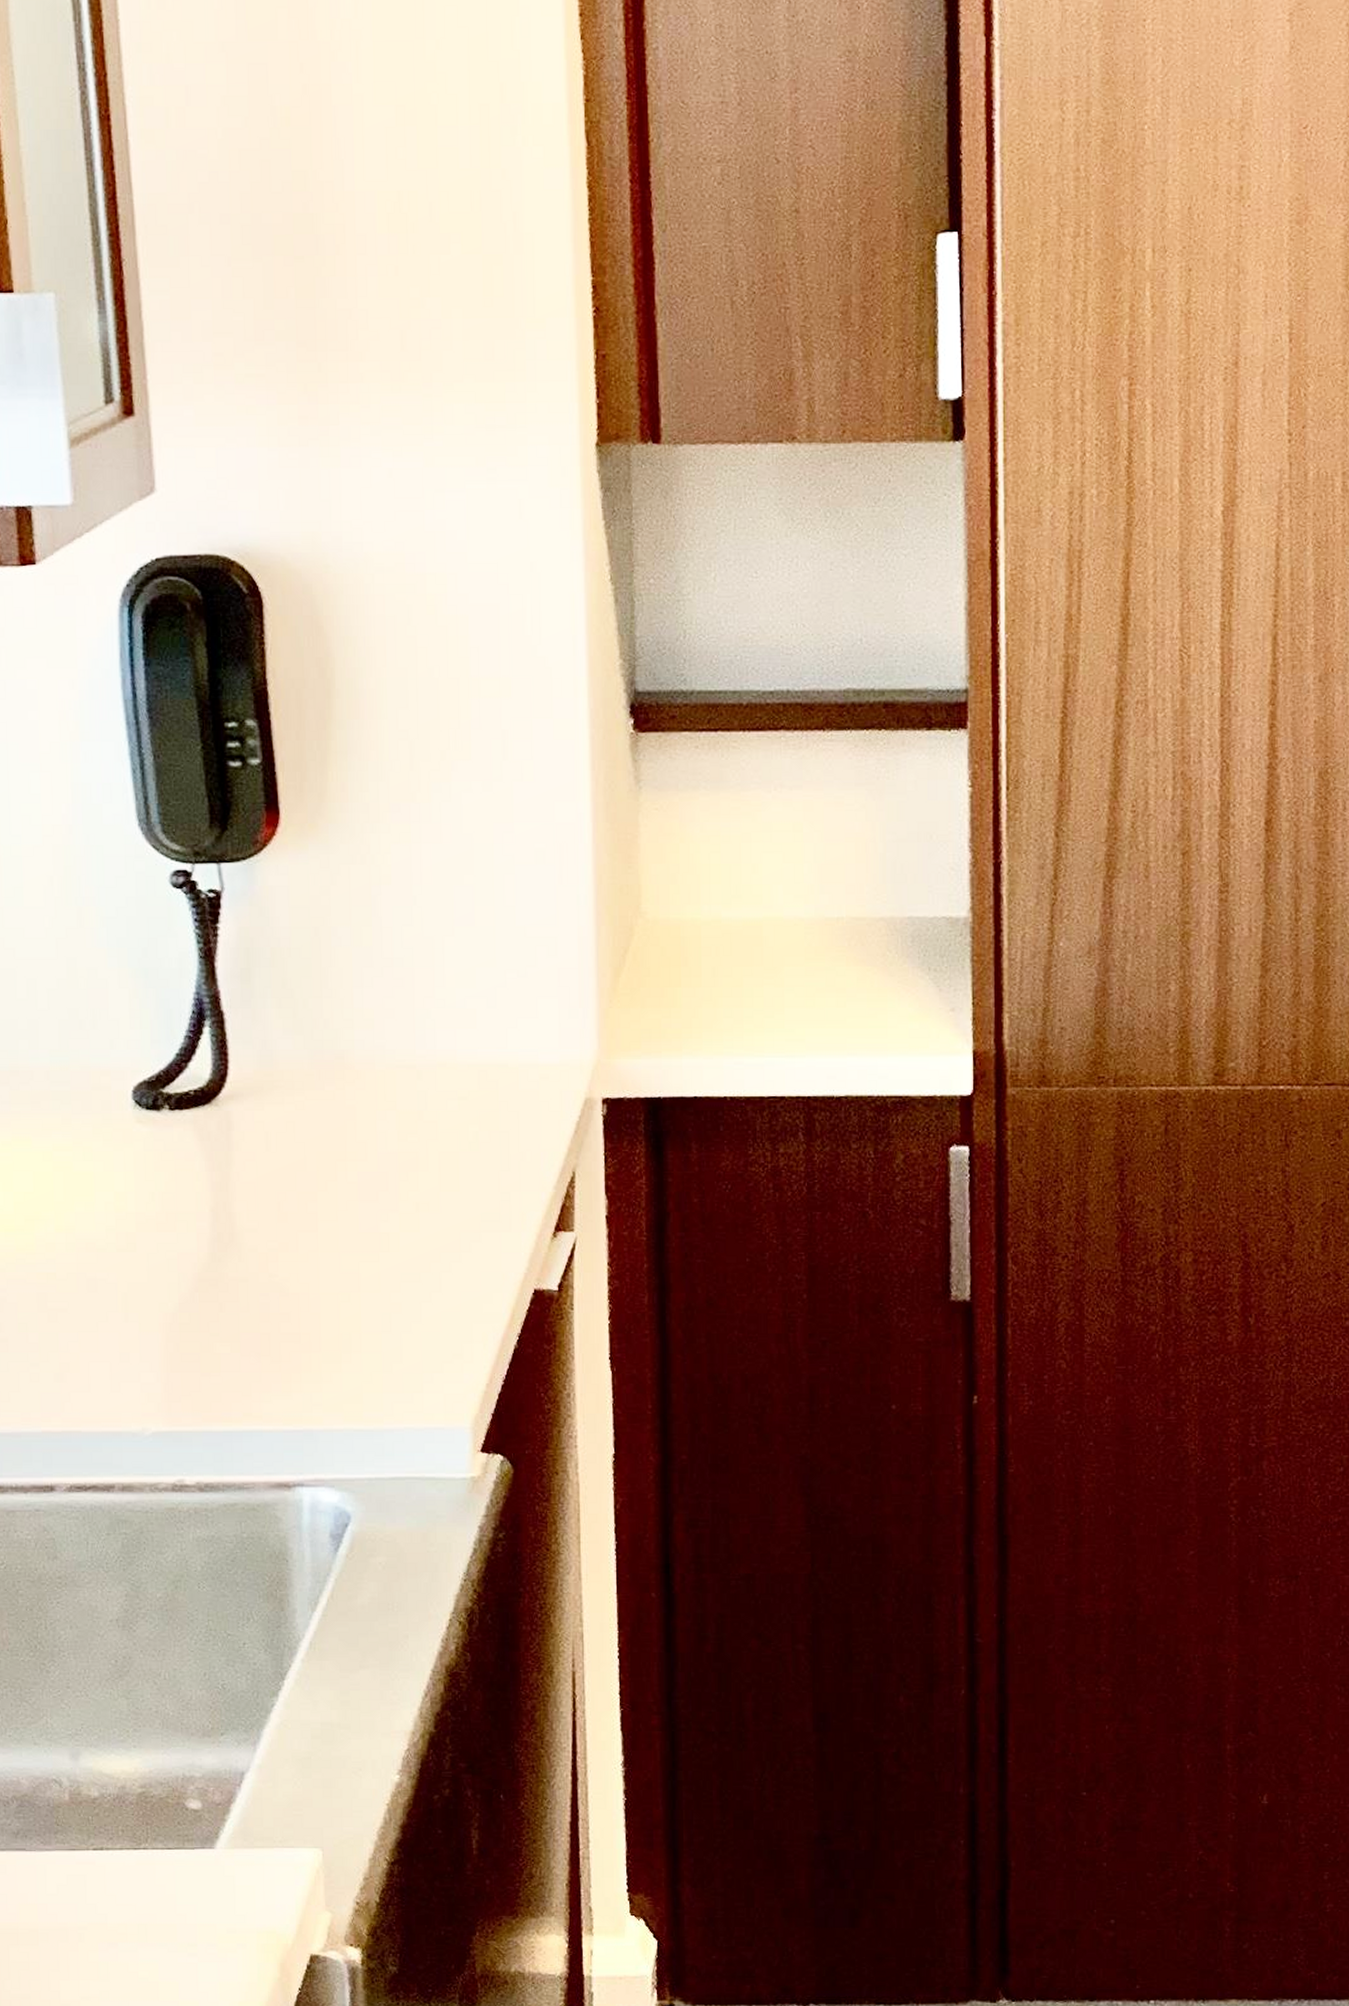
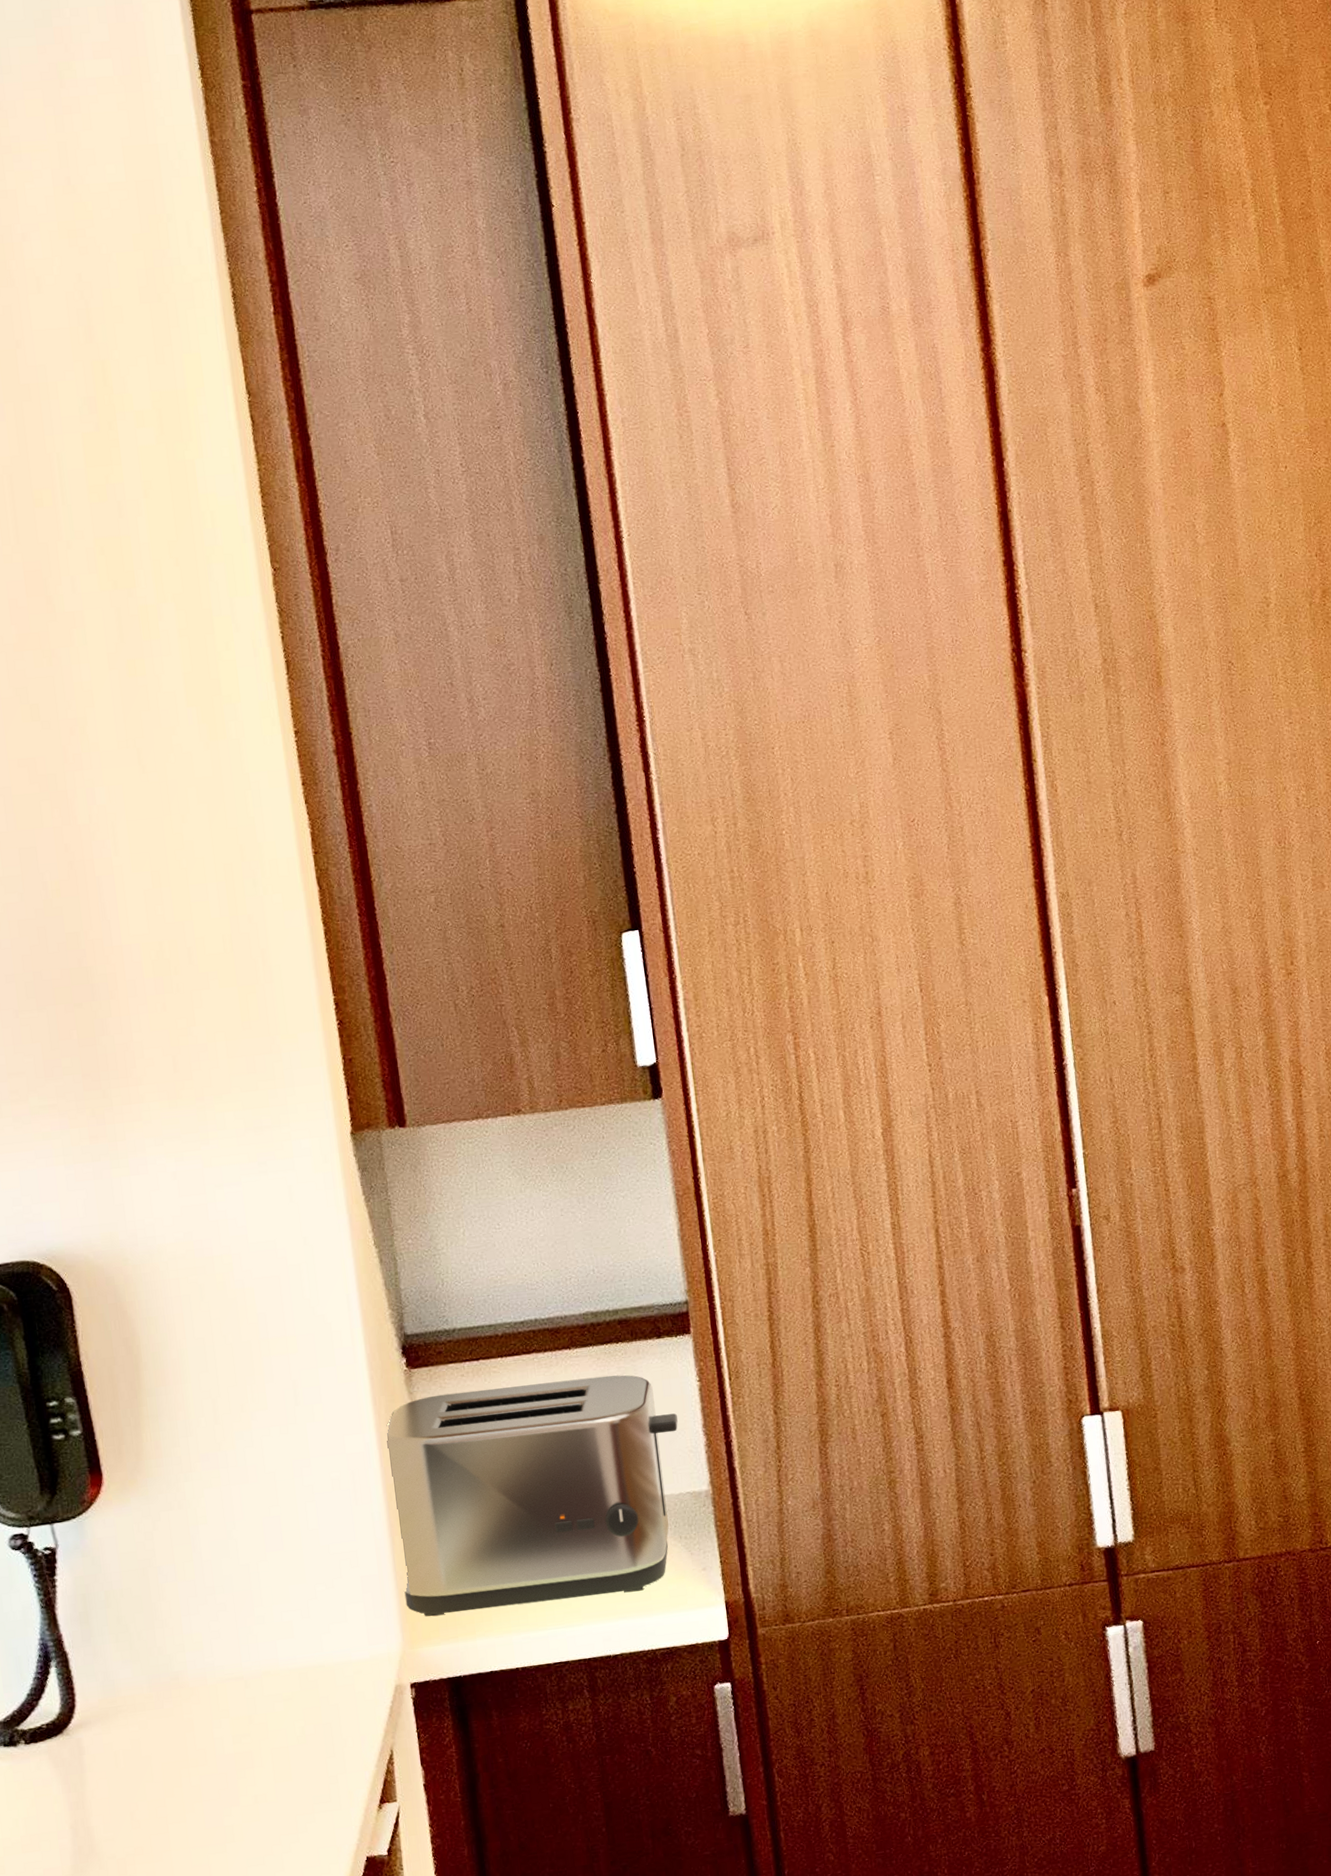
toaster: none [603,766,941,1026] -> present [386,1375,678,1617]

